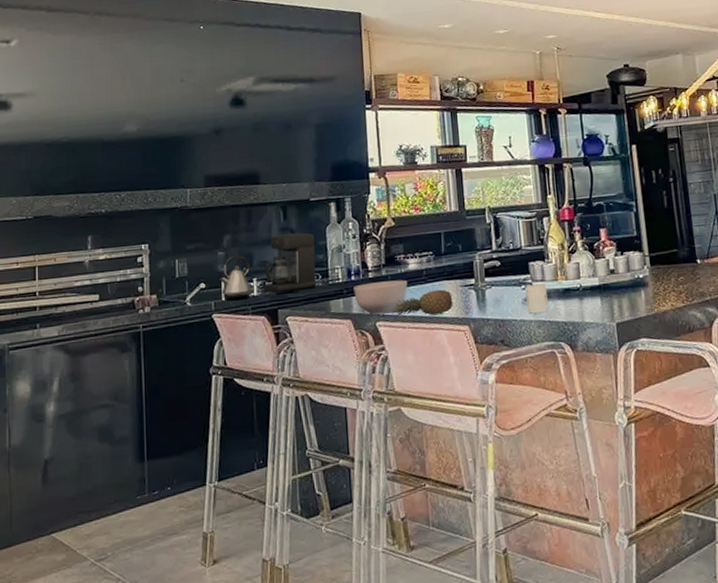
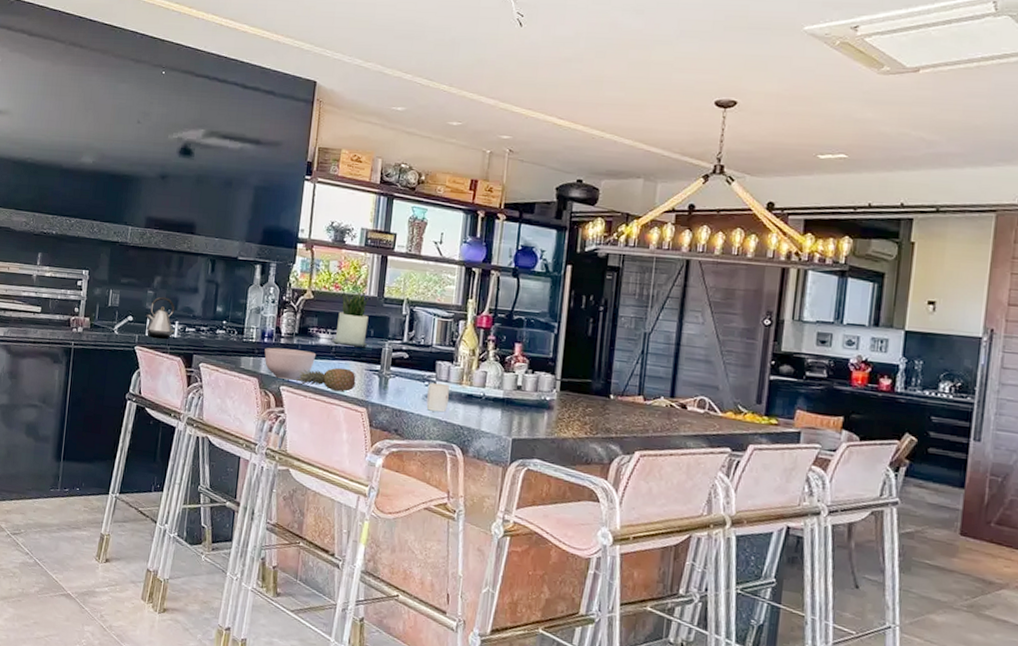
coffee maker: present [263,232,316,295] -> none [183,285,237,343]
planter: none [421,209,458,267] -> present [332,291,369,348]

